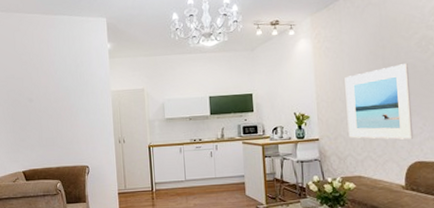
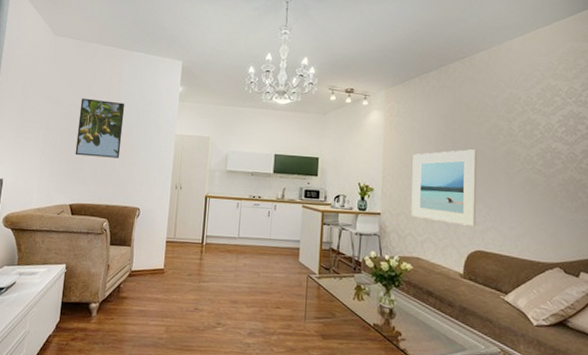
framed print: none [15,67,62,125] -> present [75,98,125,158]

